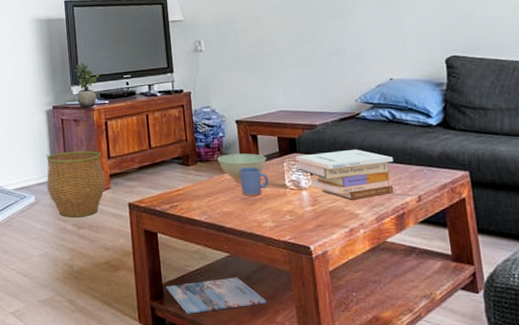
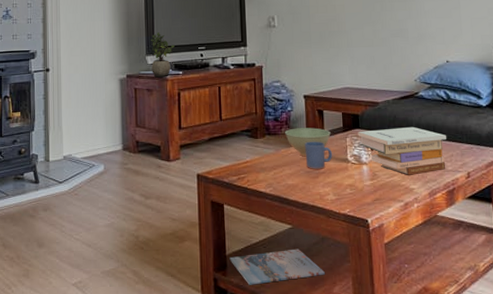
basket: present [45,150,106,218] -> none [116,120,176,188]

